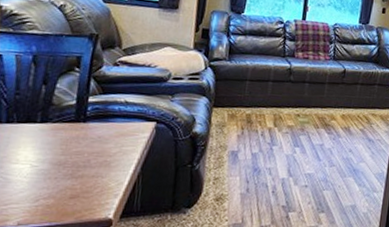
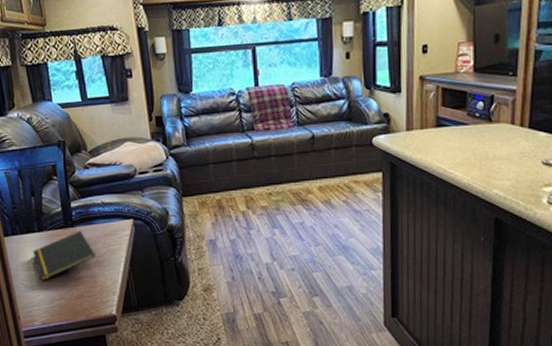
notepad: none [27,126,104,177] -> present [32,230,95,282]

